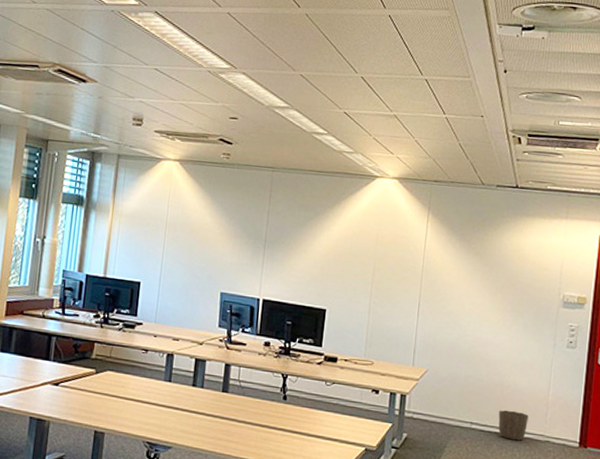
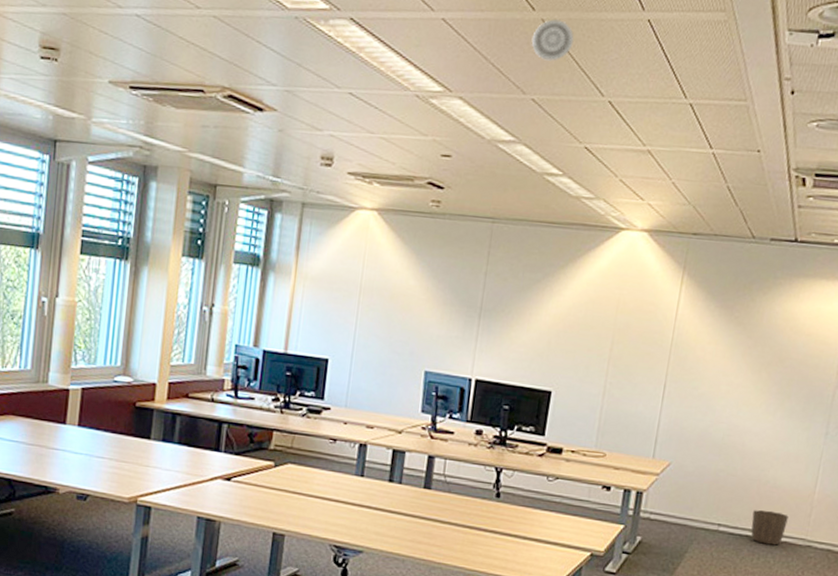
smoke detector: none [298,14,332,46] -> present [531,19,574,61]

